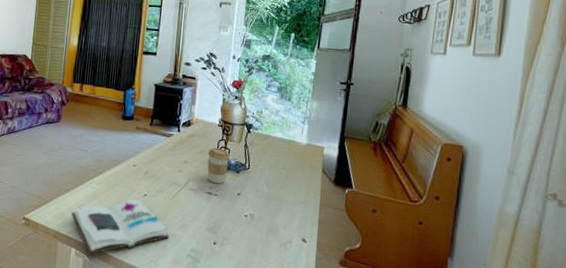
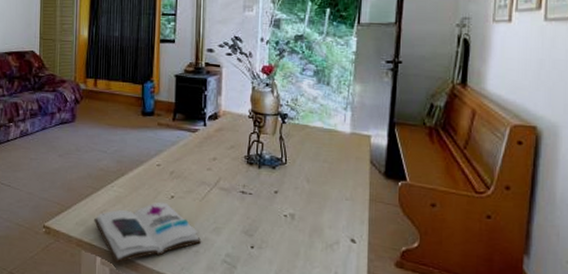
coffee cup: present [207,147,231,184] -> none [238,141,264,182]

